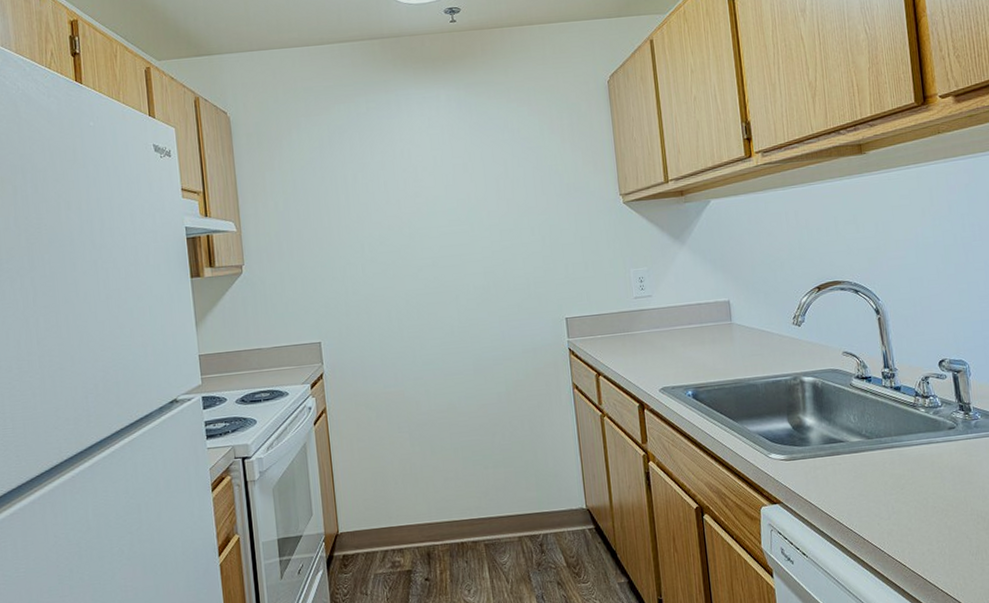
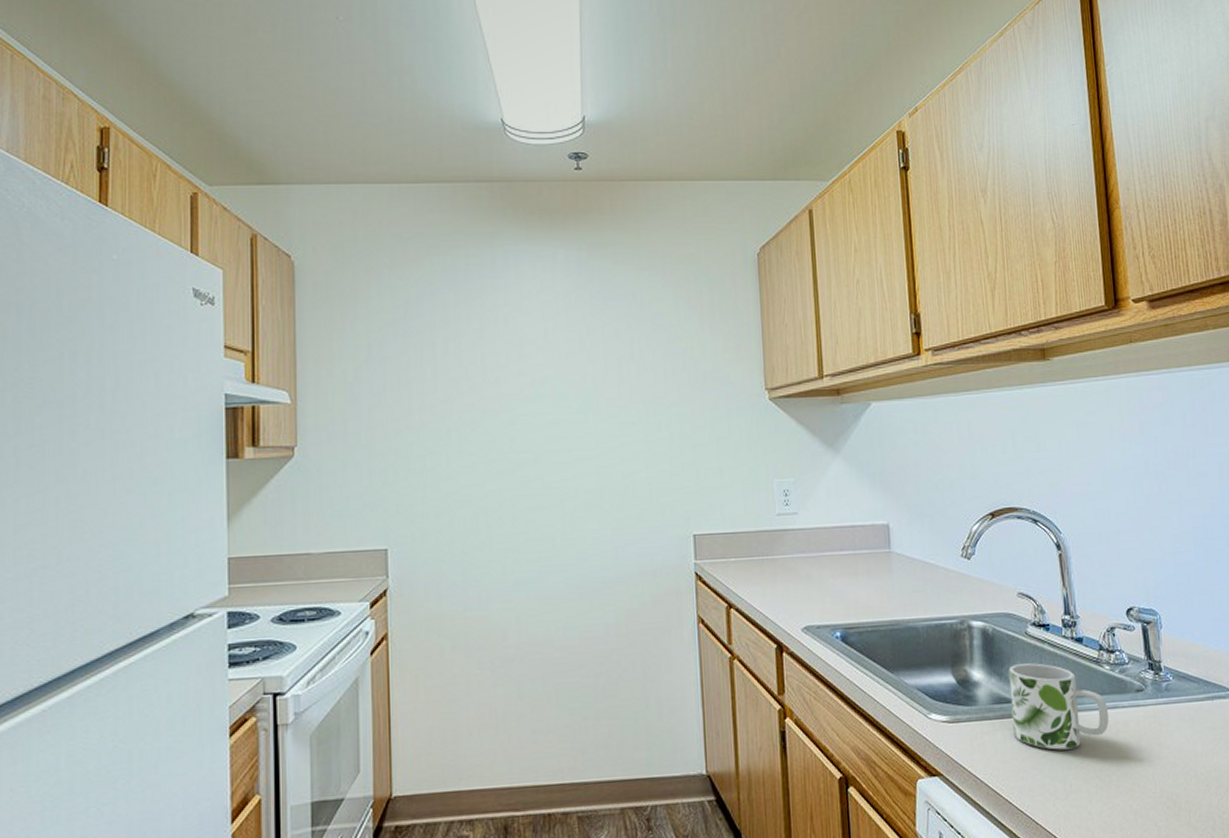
mug: none [836,409,925,480] -> present [1008,663,1109,750]

